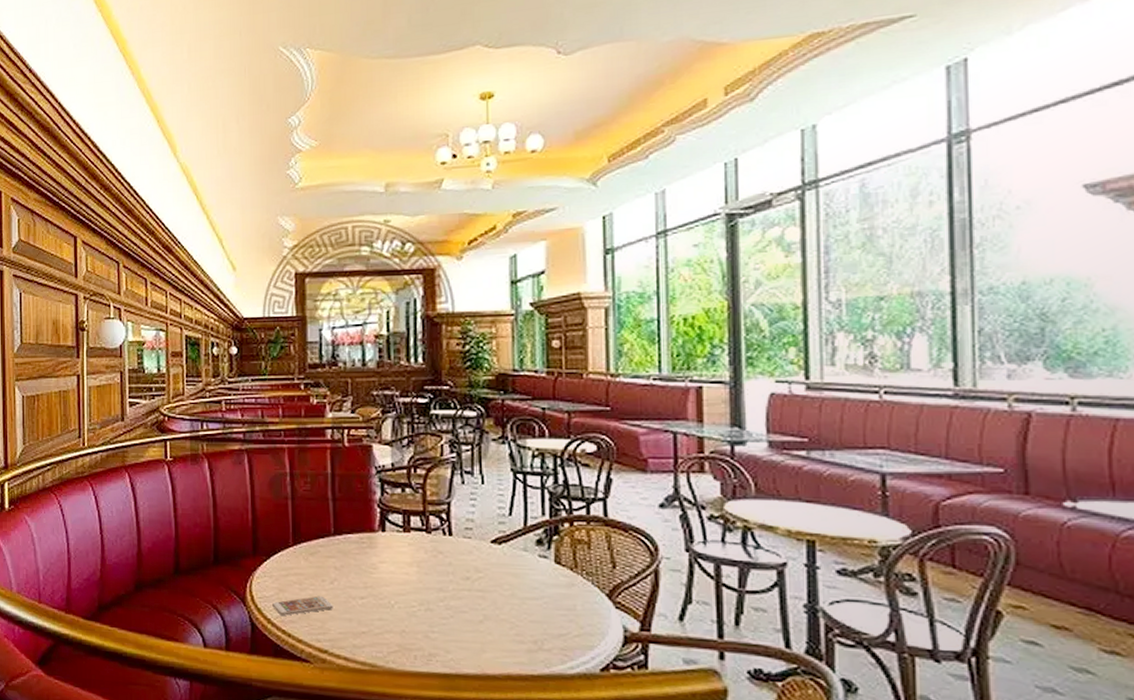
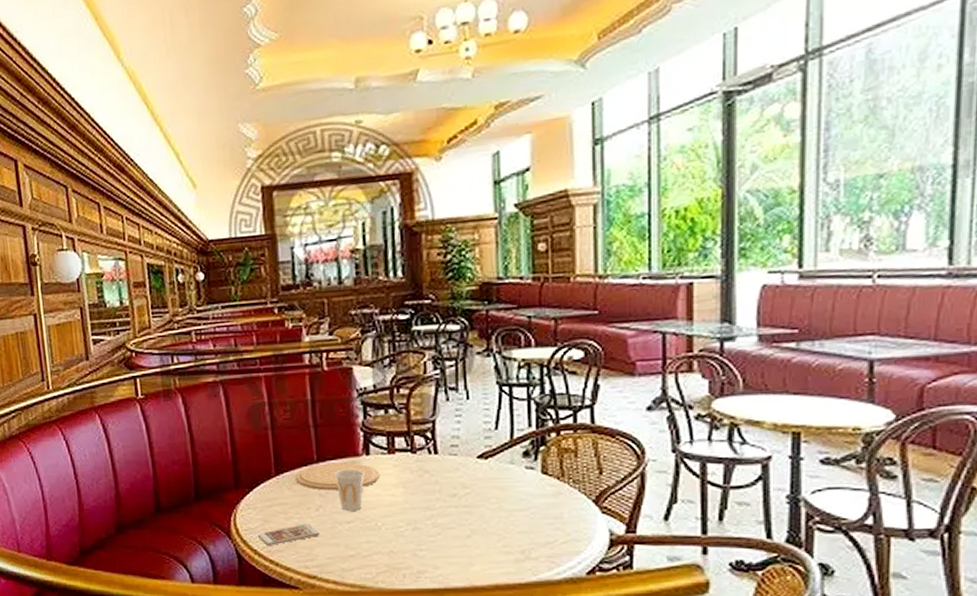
plate: none [313,537,394,565] -> present [296,462,380,491]
cup: none [351,544,379,587] -> present [335,469,364,511]

